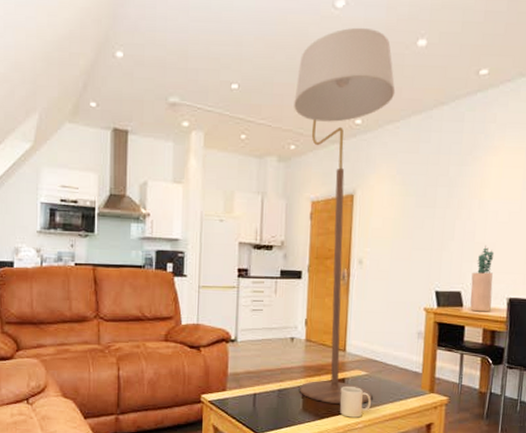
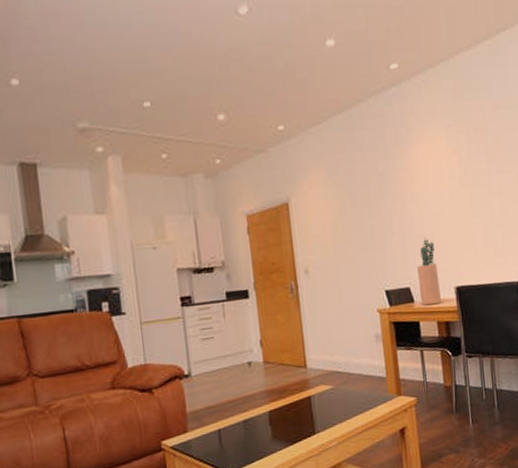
floor lamp: present [294,27,396,405] -> none [211,32,342,426]
mug: present [339,385,371,418] -> none [307,403,342,437]

